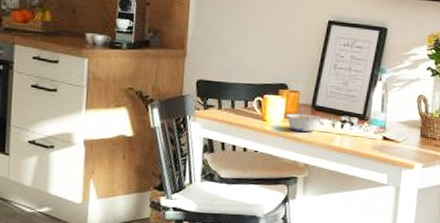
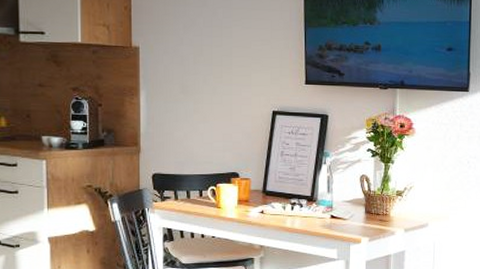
legume: present [285,110,322,132] -> none [238,196,273,215]

